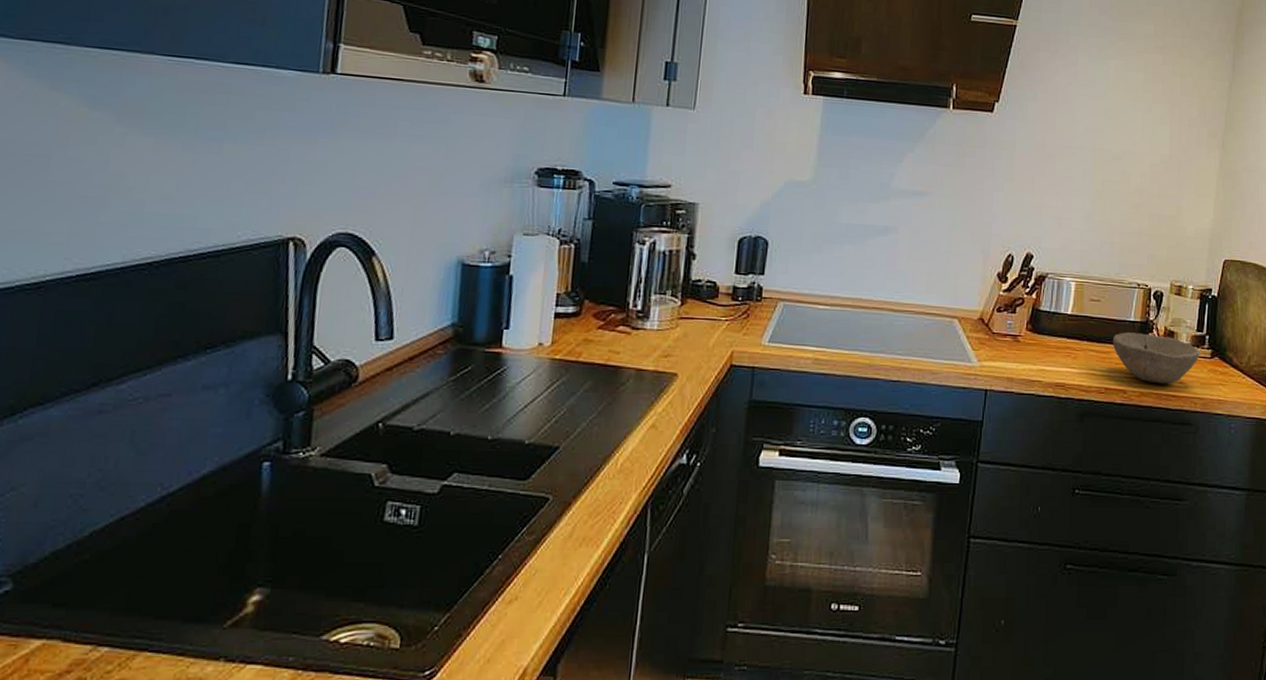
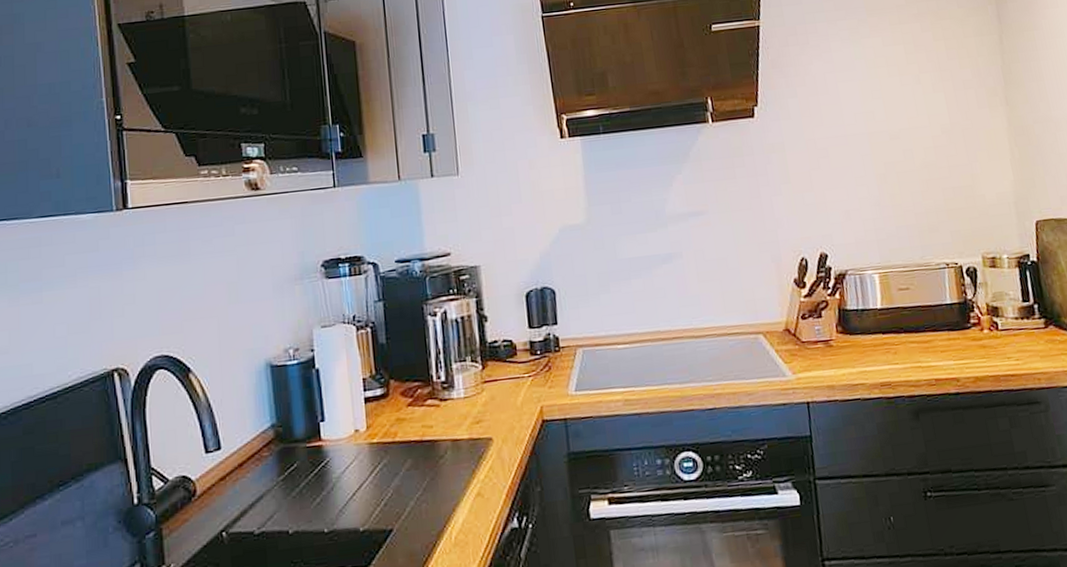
bowl: present [1112,332,1200,384] -> none [931,313,1032,366]

